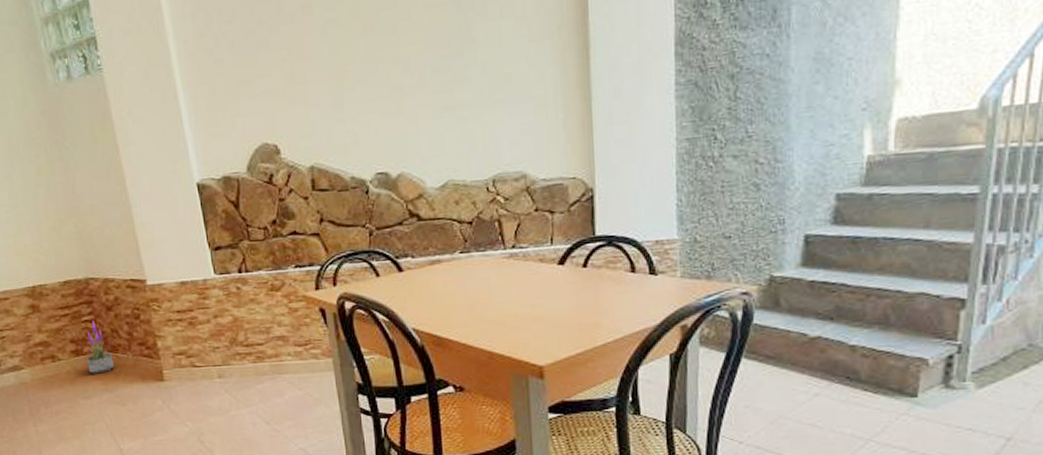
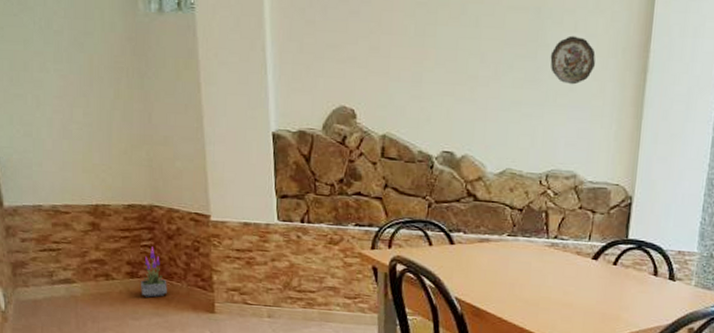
decorative plate: none [478,23,529,78] -> present [550,35,596,85]

